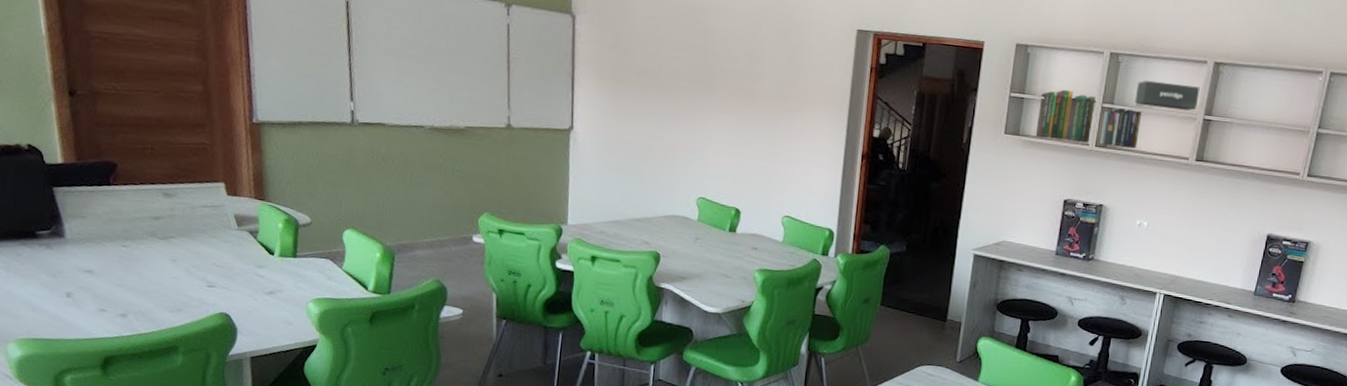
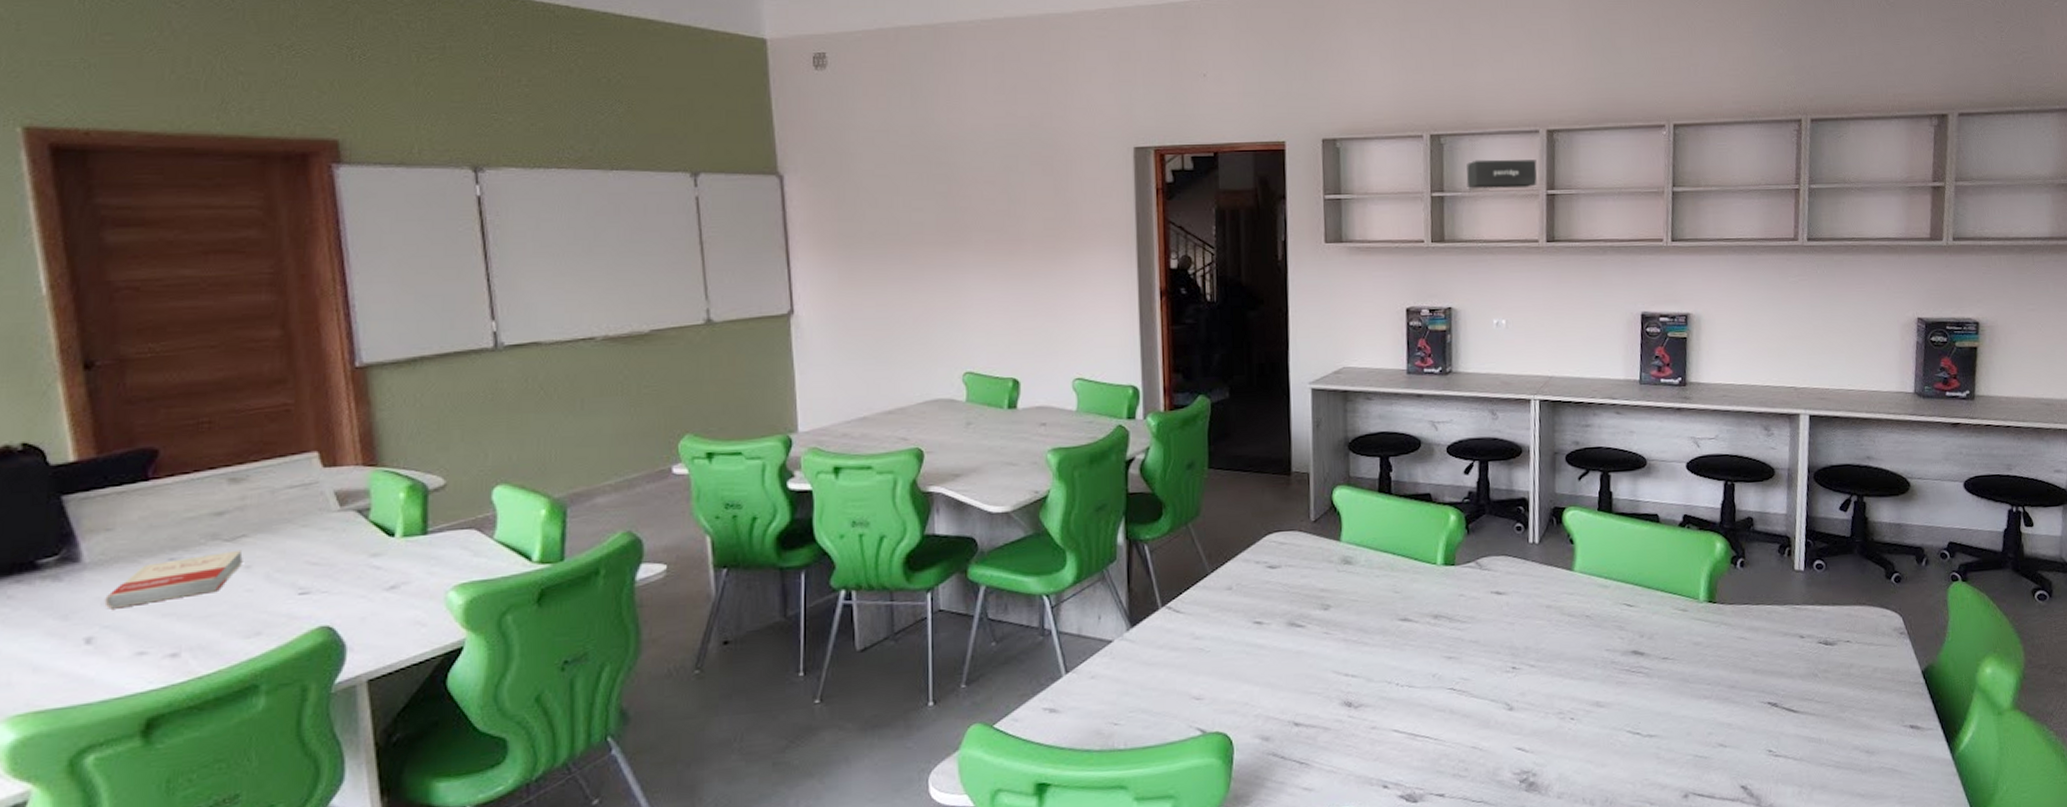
book: none [79,246,171,276] -> present [104,550,243,609]
books: present [1035,89,1096,144] -> none [1359,183,1424,242]
books: present [1099,108,1143,149] -> none [1434,195,1478,240]

